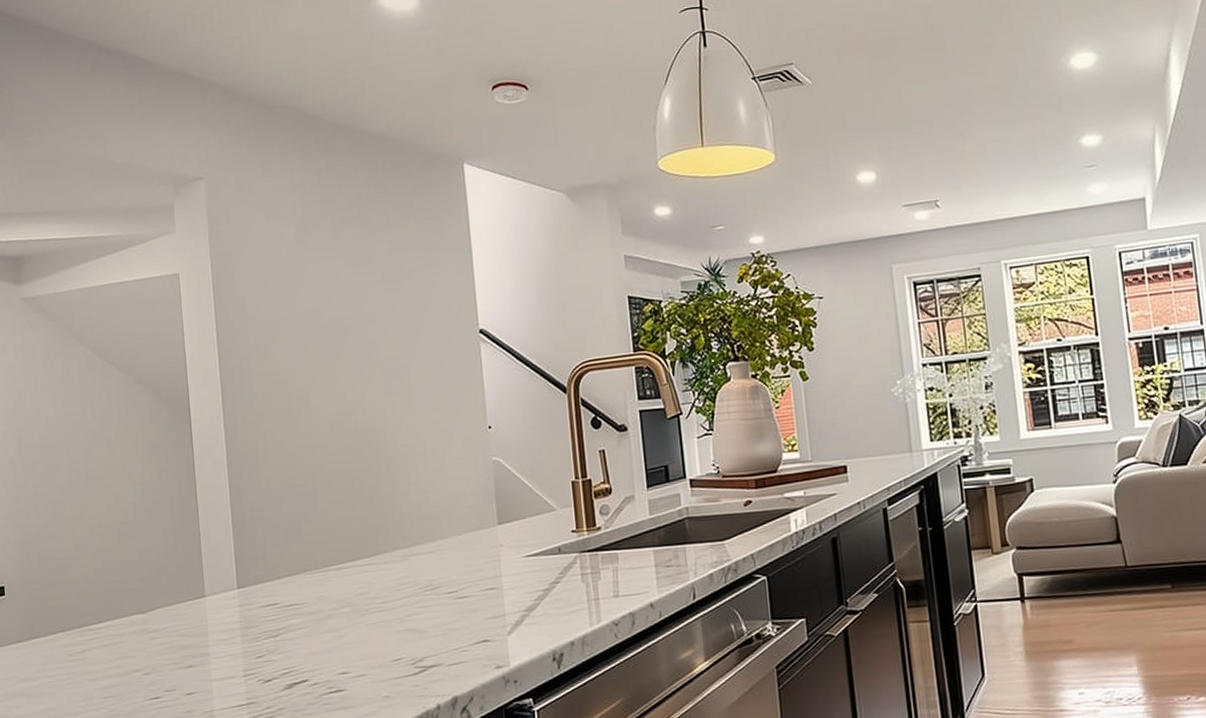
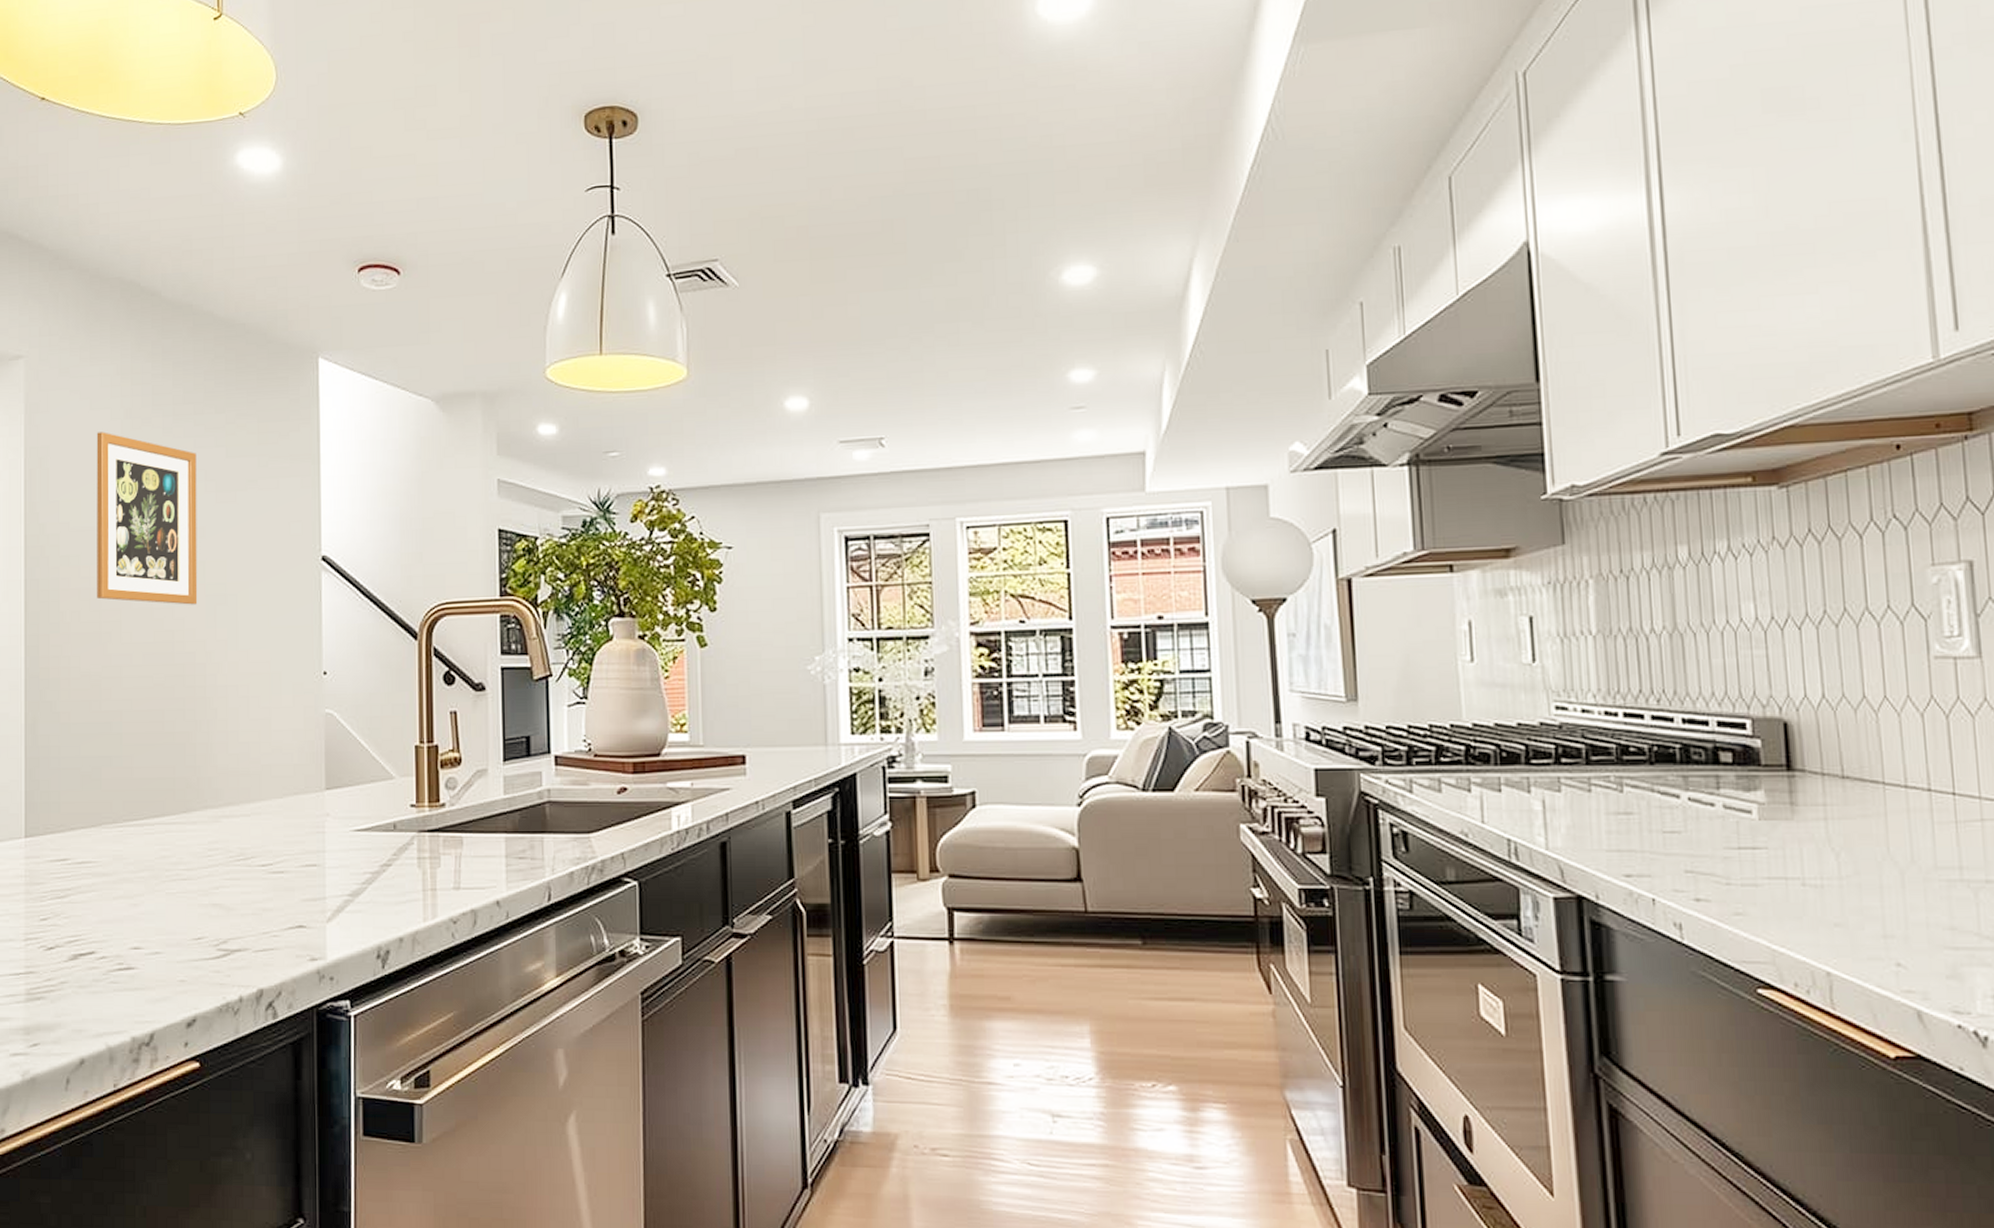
wall art: none [274,237,375,381] -> present [96,432,198,605]

